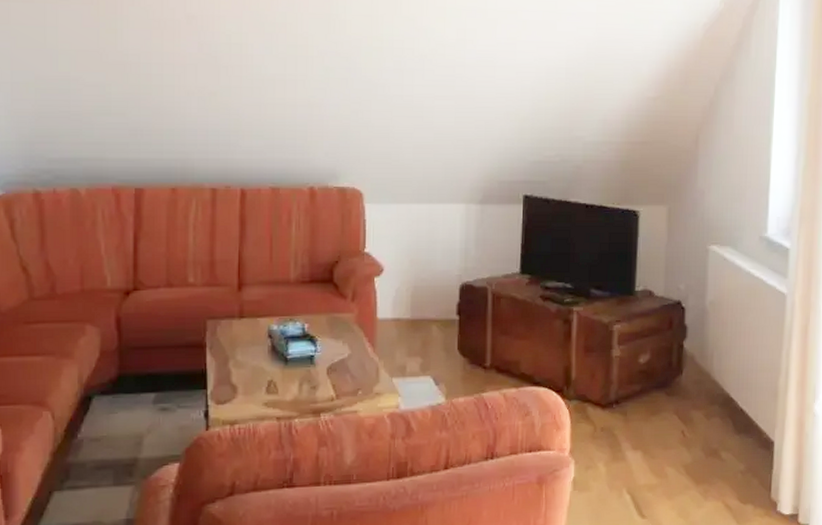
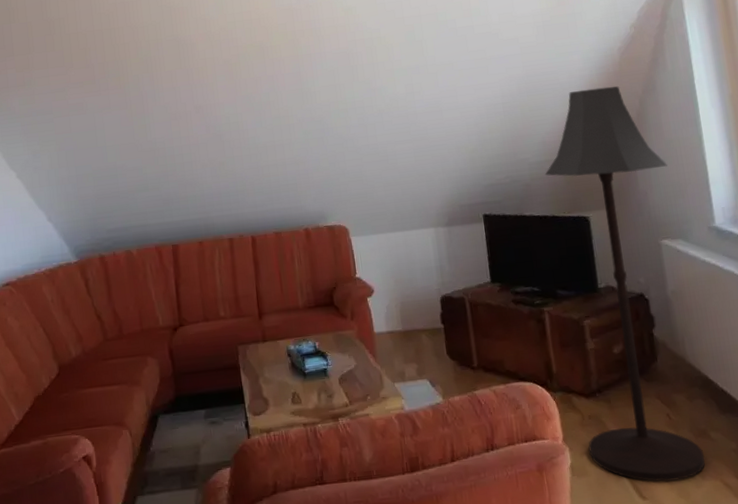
floor lamp: none [595,66,731,501] -> present [545,85,705,482]

